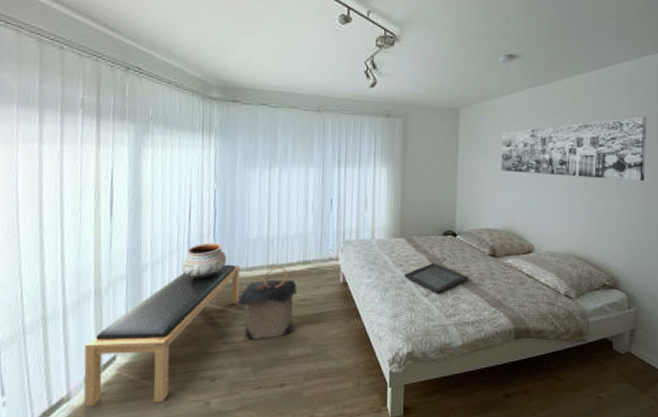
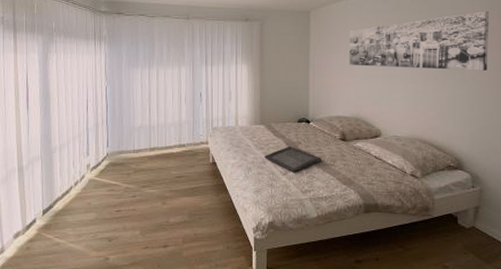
bench: present [83,264,240,407] -> none [12,147,129,258]
ceramic pot: present [181,242,227,277] -> none [82,129,118,157]
laundry hamper: present [237,266,297,341] -> none [126,149,175,210]

